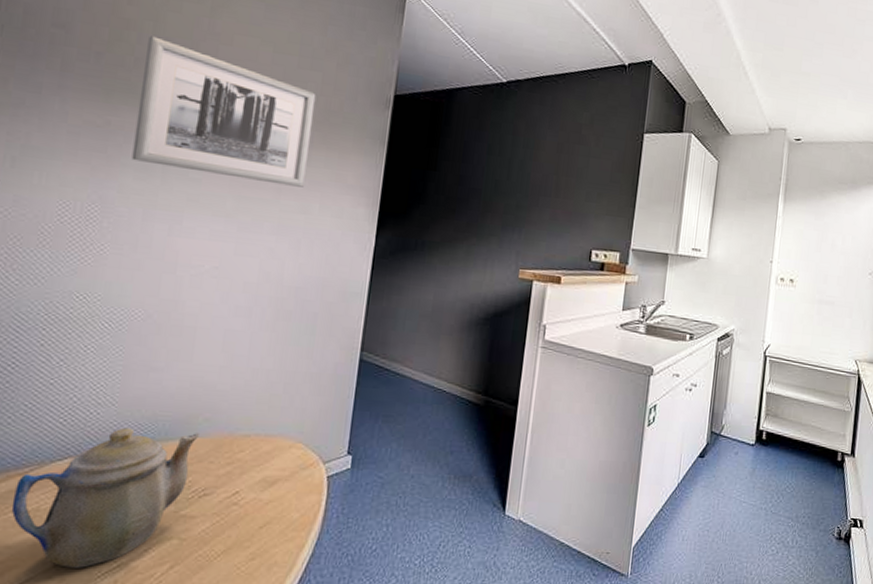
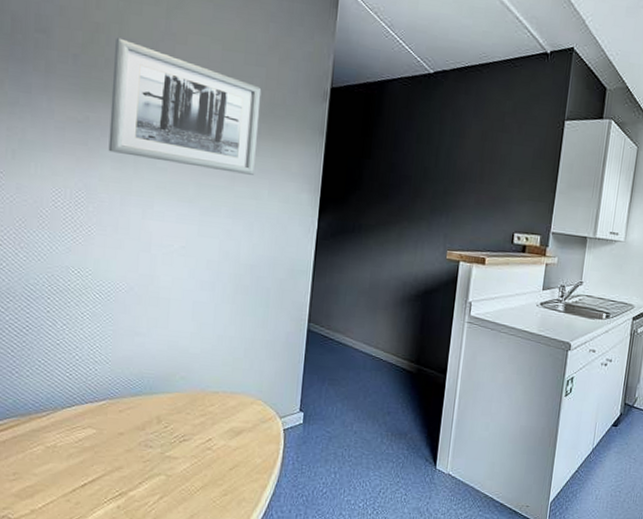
teapot: present [11,427,199,568] -> none [35,382,177,495]

